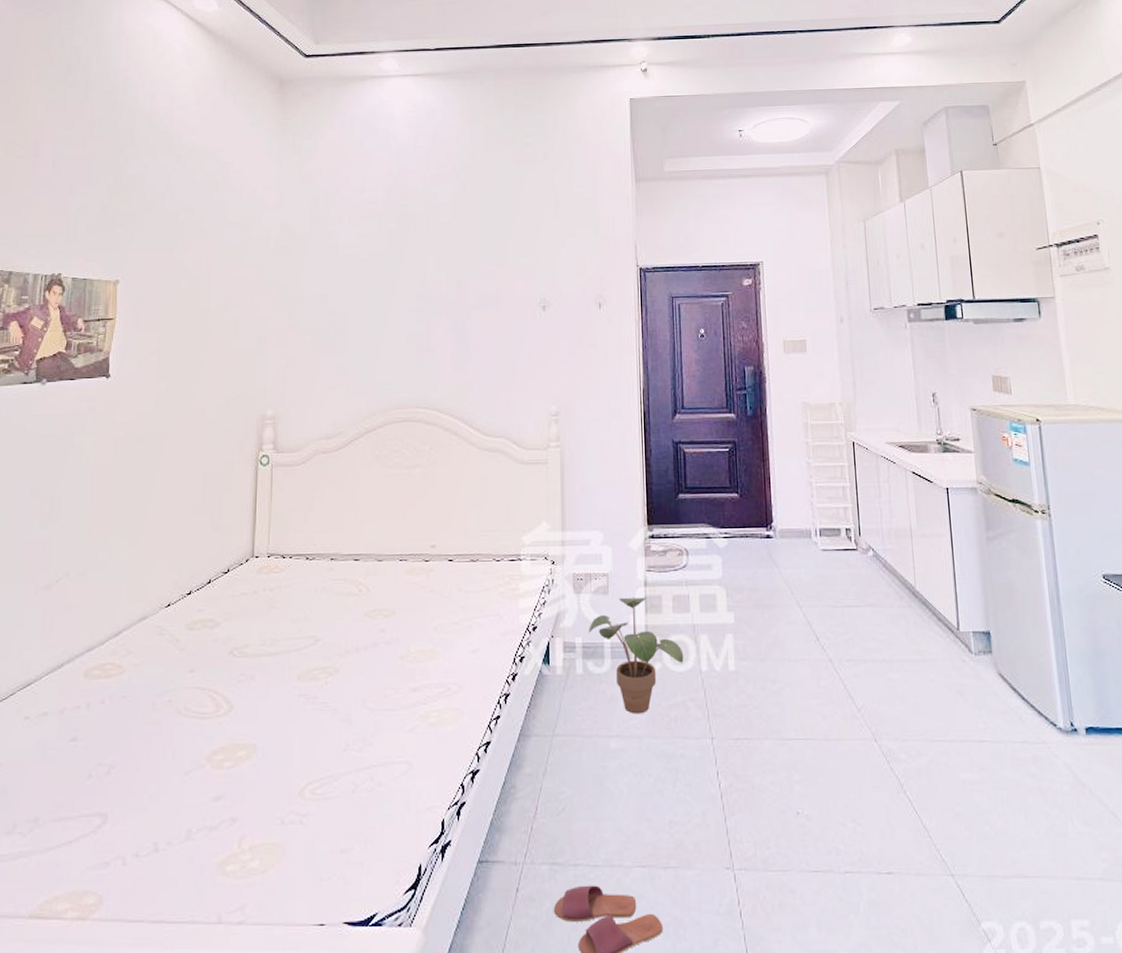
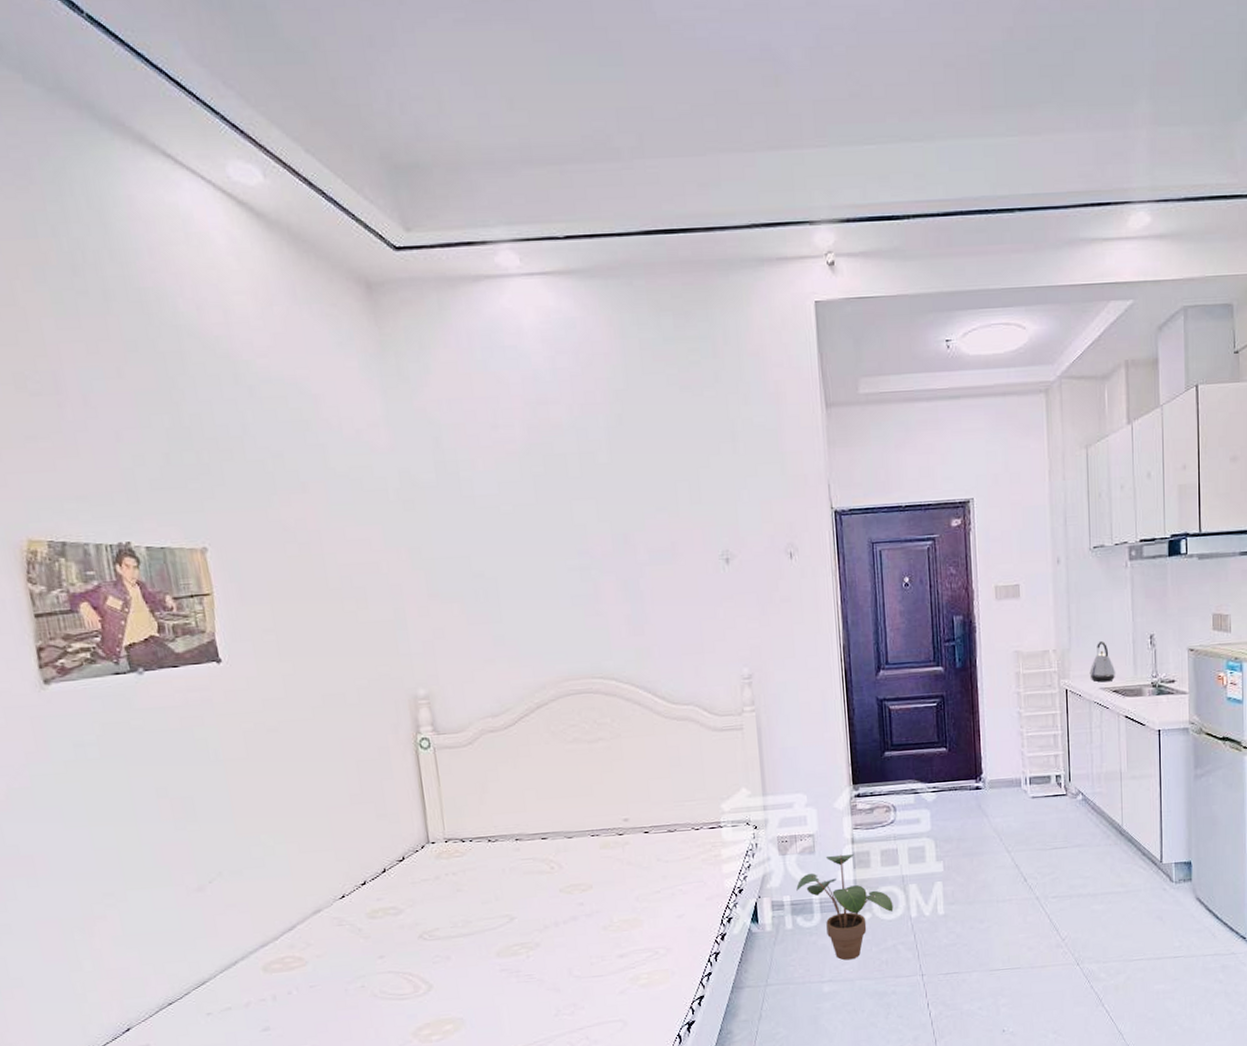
kettle: none [875,396,901,437] -> present [1089,640,1116,682]

